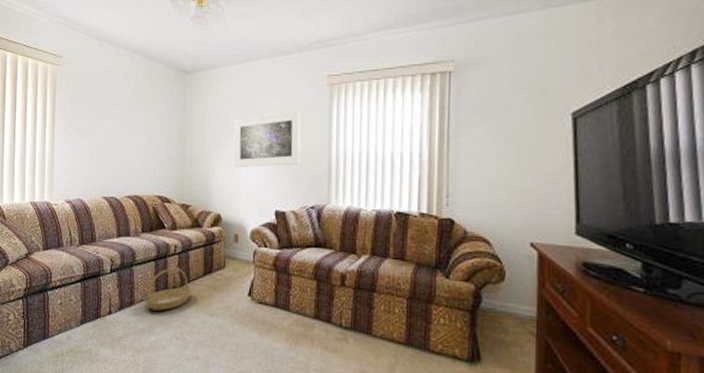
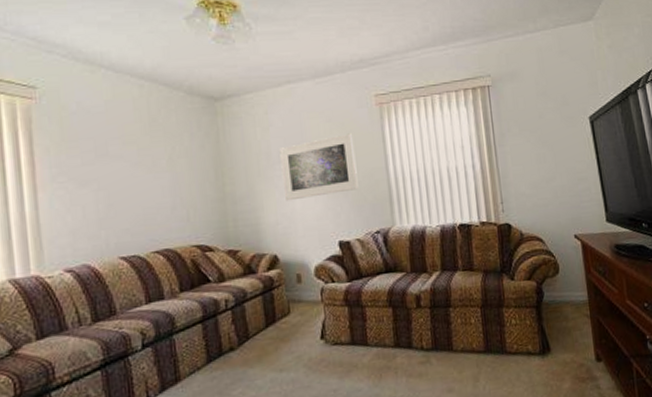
basket: present [143,267,193,311] -> none [192,324,255,382]

